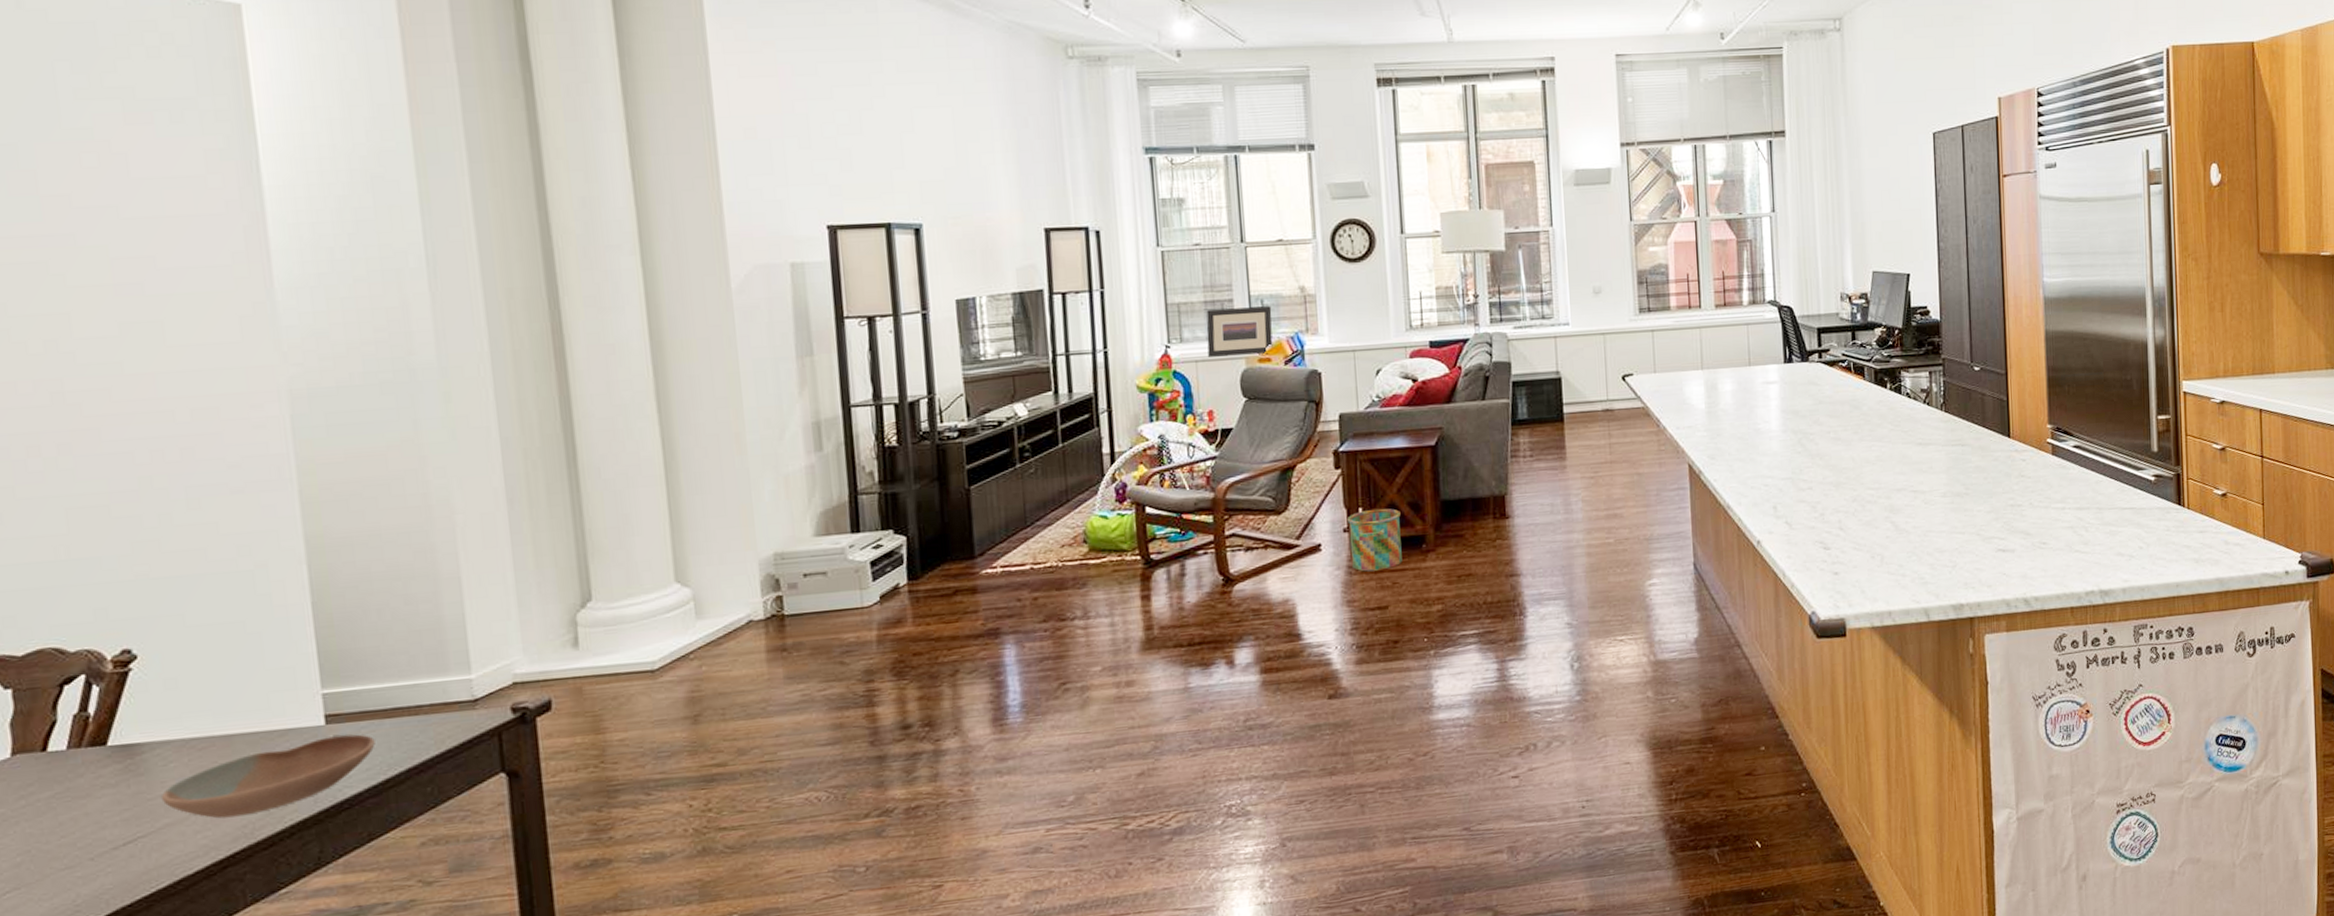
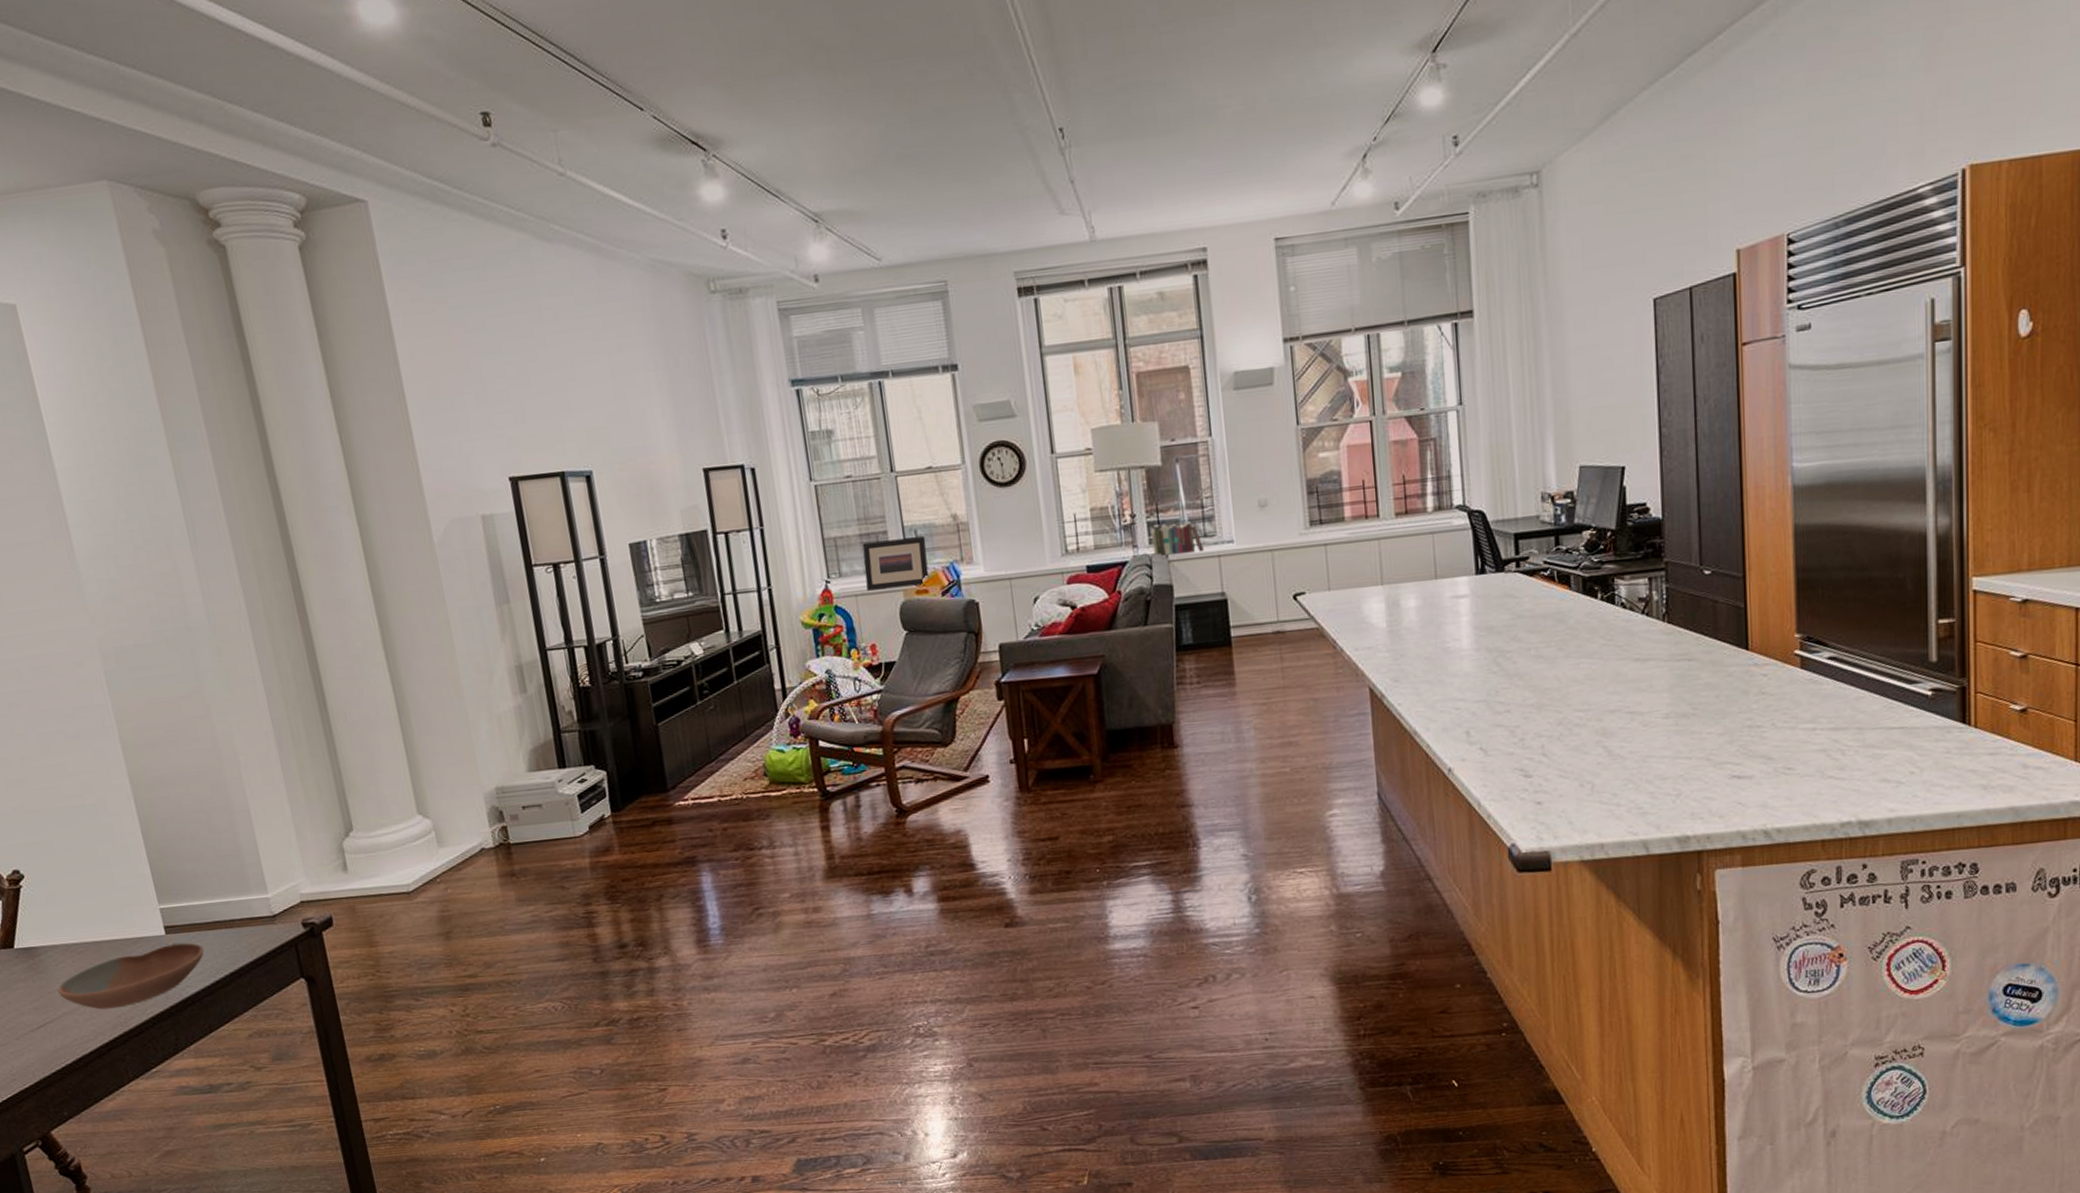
bucket: present [1346,508,1402,572] -> none [1012,739,1070,803]
books: none [1493,303,1541,336] -> present [1151,521,1204,558]

